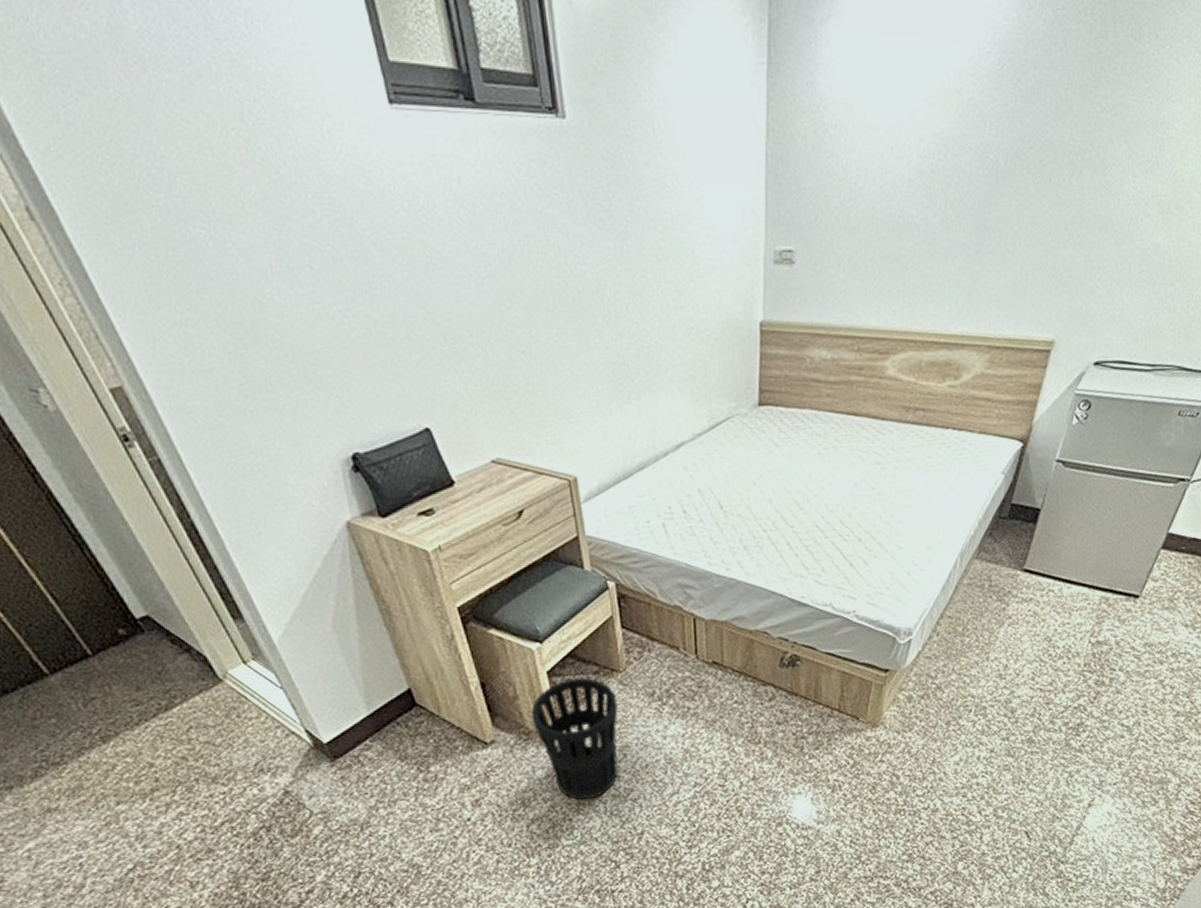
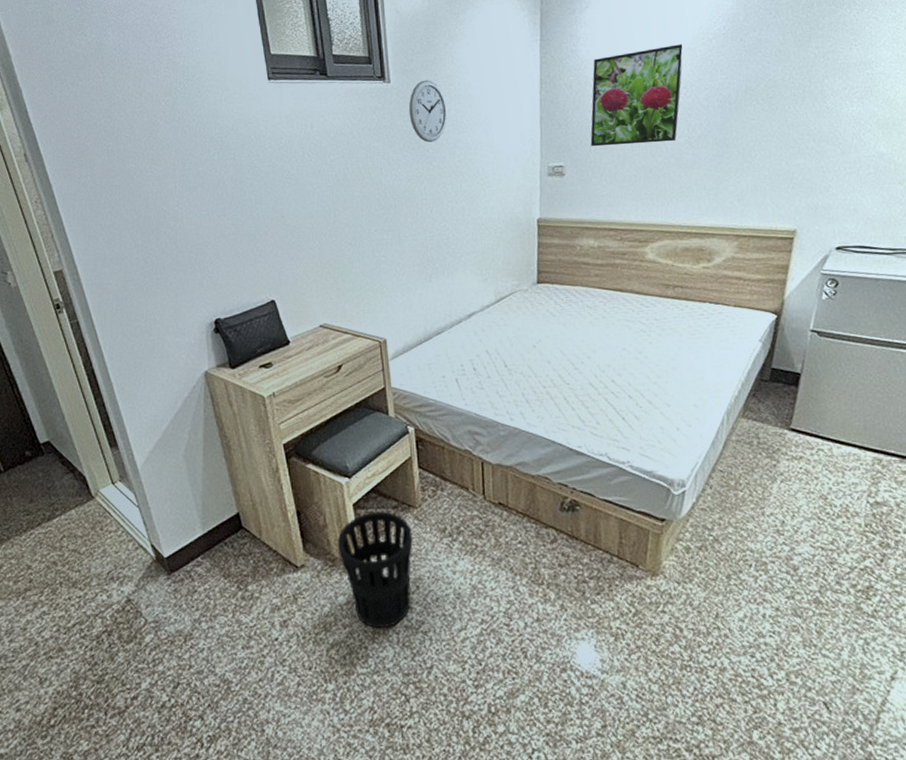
wall clock: none [592,116,645,211] -> present [408,80,447,143]
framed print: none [827,82,949,225] -> present [590,44,685,147]

